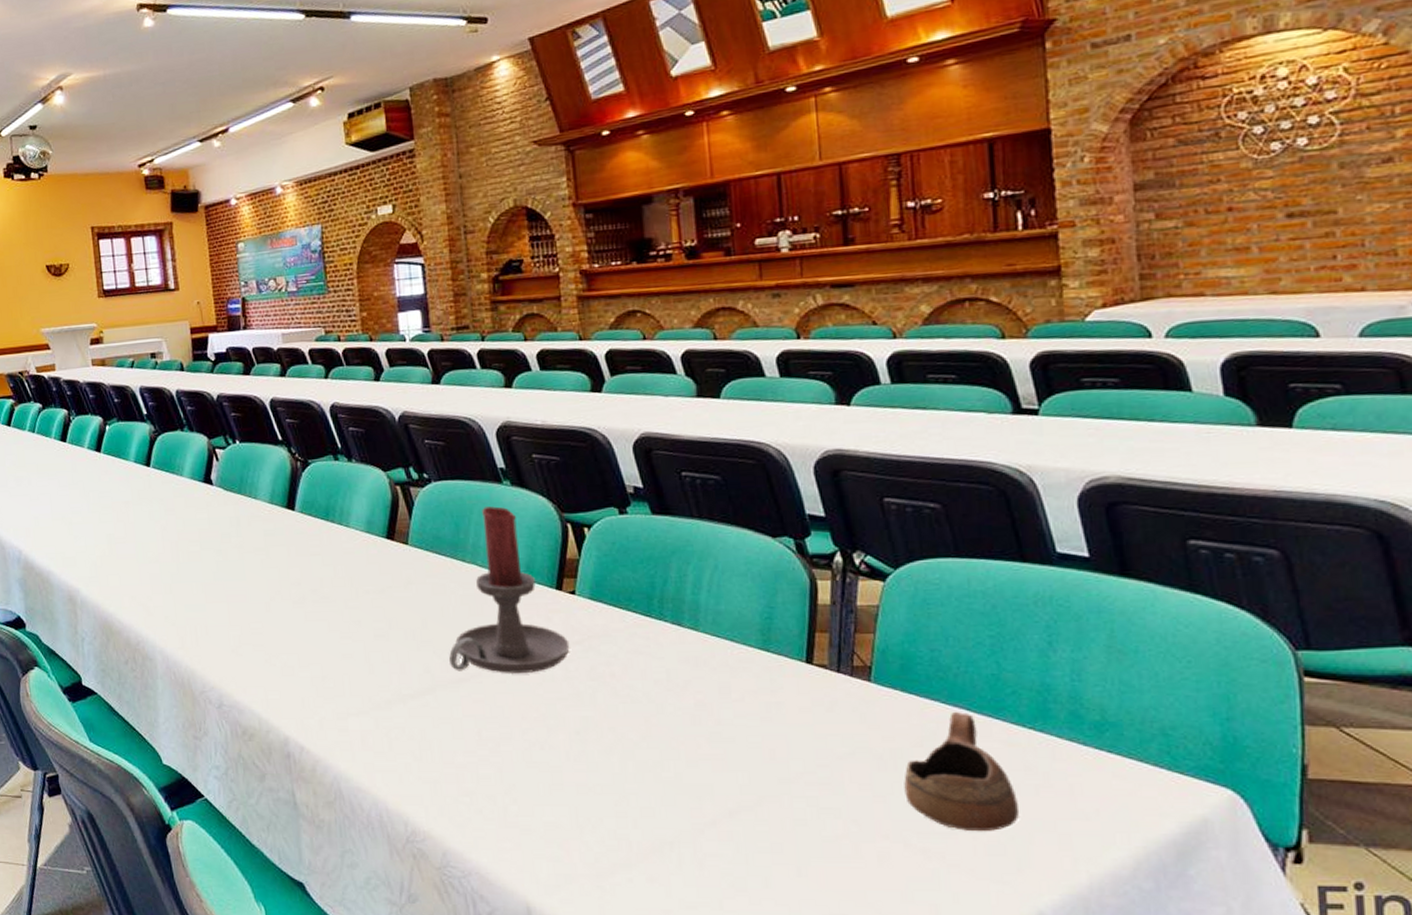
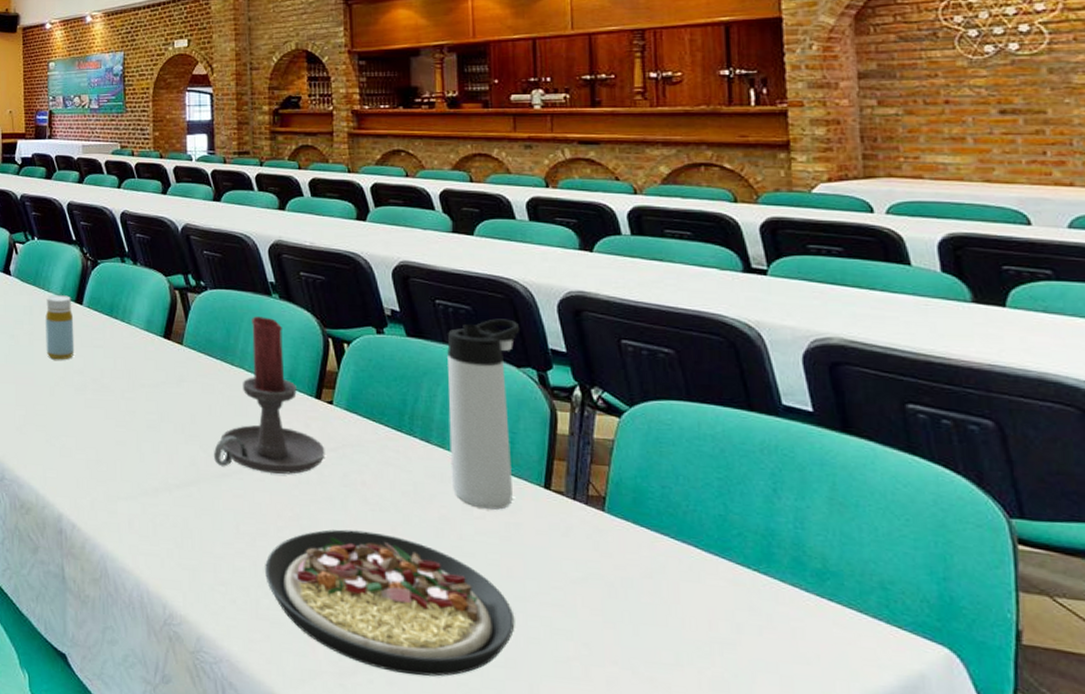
bottle: none [254,501,290,573] -> present [45,295,75,360]
plate: none [511,725,780,870] -> present [265,529,515,677]
thermos bottle: none [696,486,775,690] -> present [446,318,520,510]
cup: present [904,711,1020,832] -> none [633,547,744,667]

